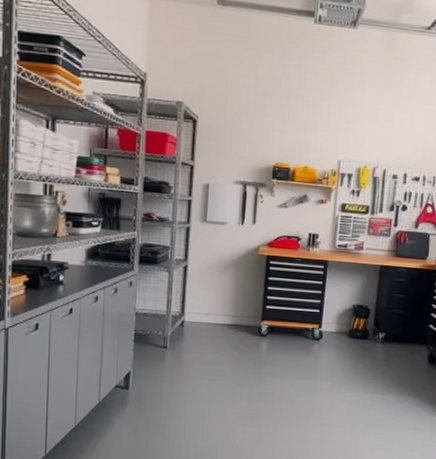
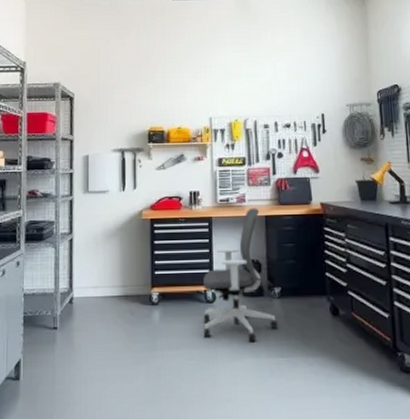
office chair: none [306,256,378,379] -> present [203,207,278,343]

